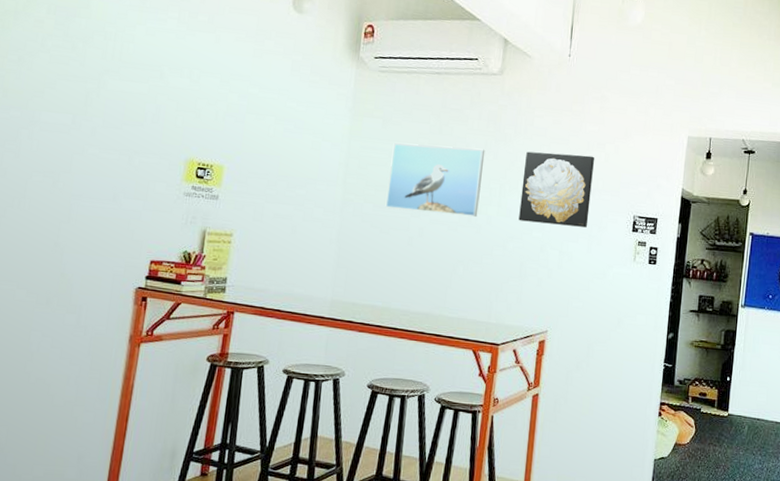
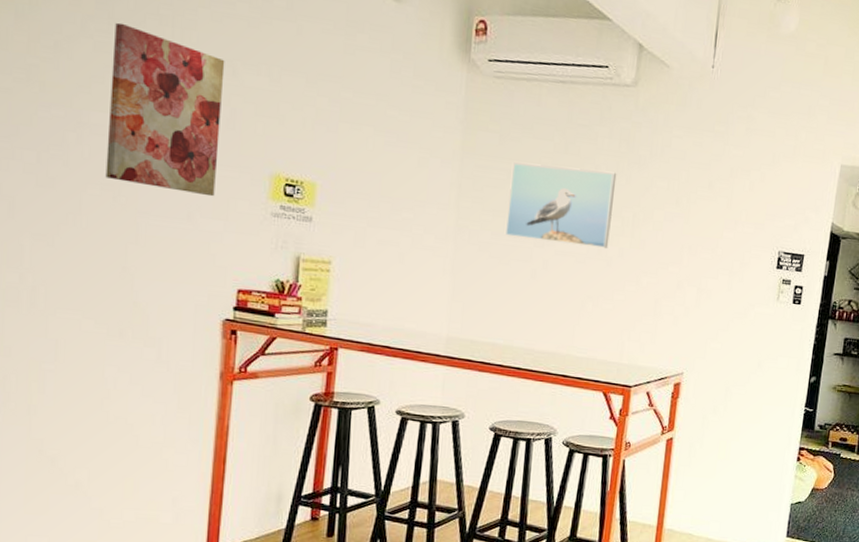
wall art: none [48,39,155,180] -> present [105,22,225,197]
wall art: present [518,151,595,228] -> none [653,176,739,263]

